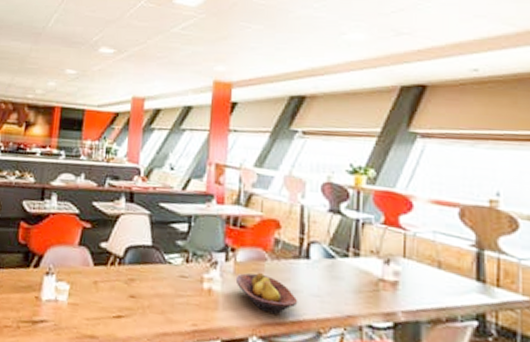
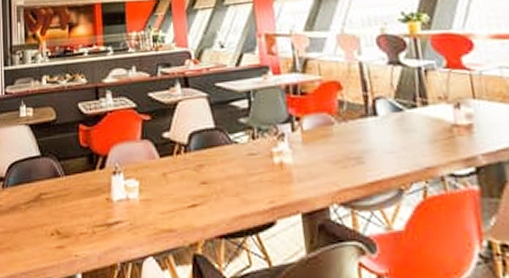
fruit bowl: present [235,272,298,314] -> none [305,137,374,177]

